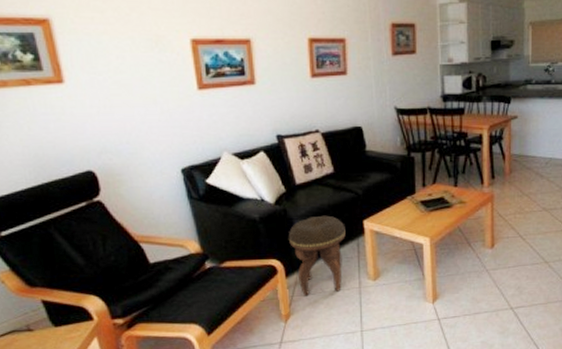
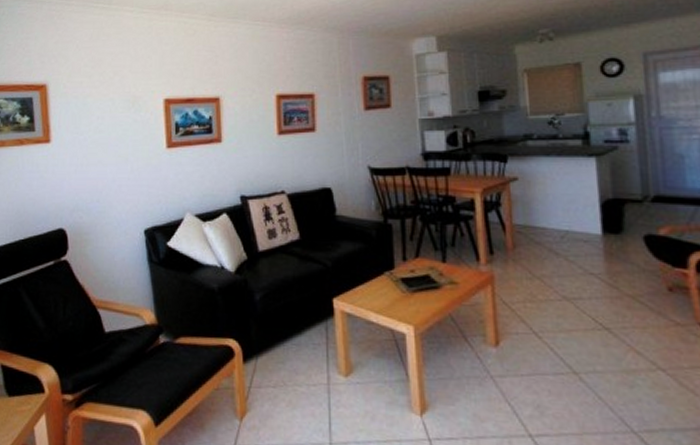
footstool: present [288,215,346,296] -> none [247,289,312,389]

